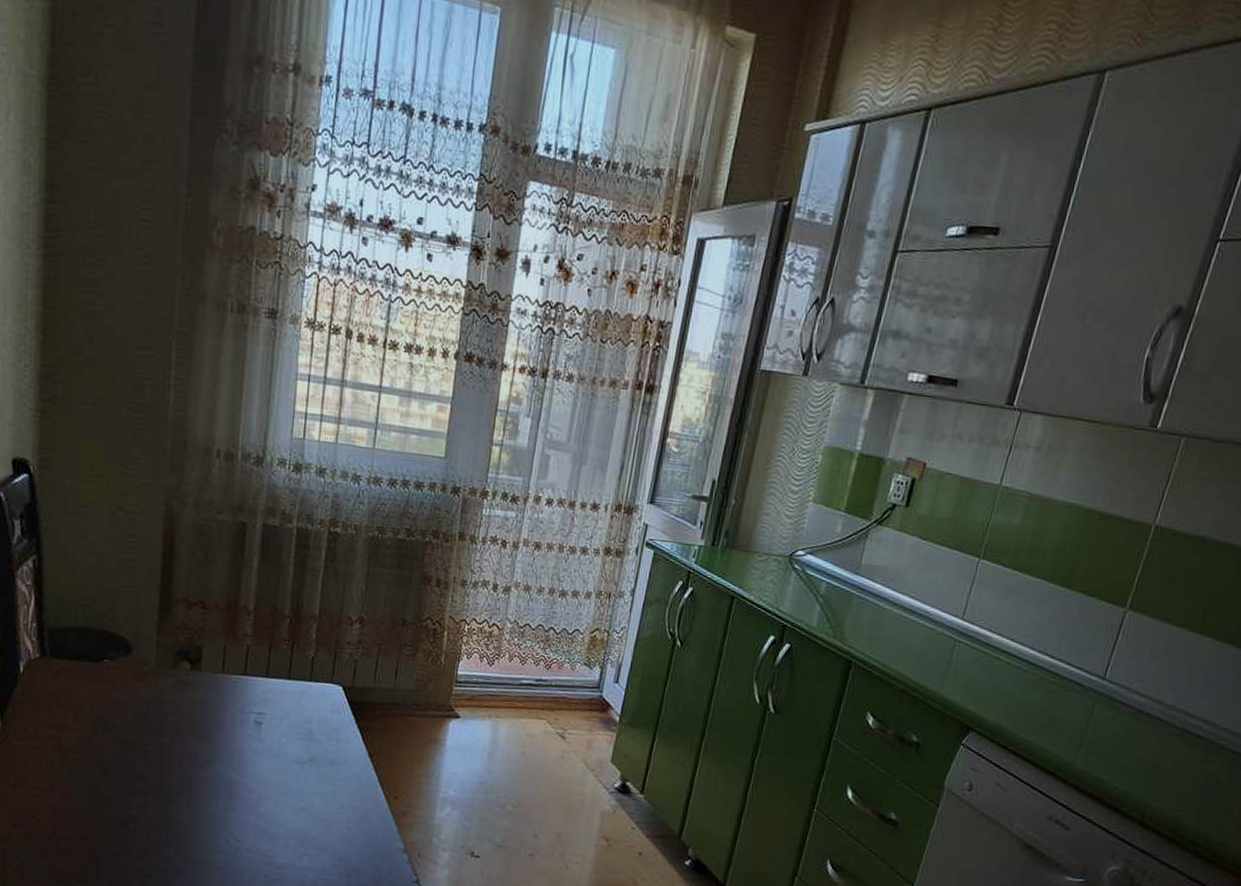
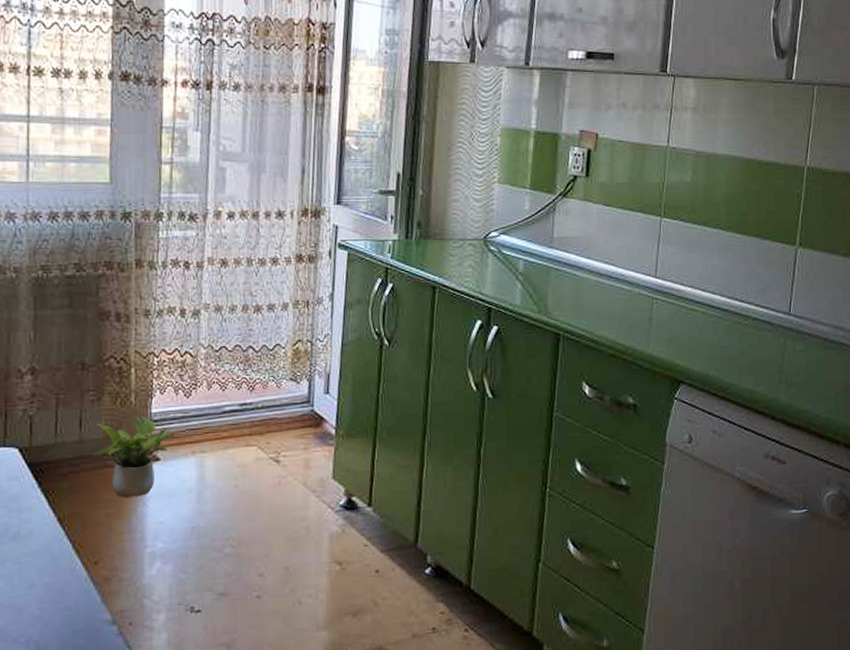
potted plant: none [403,675,475,747] -> present [93,416,174,498]

